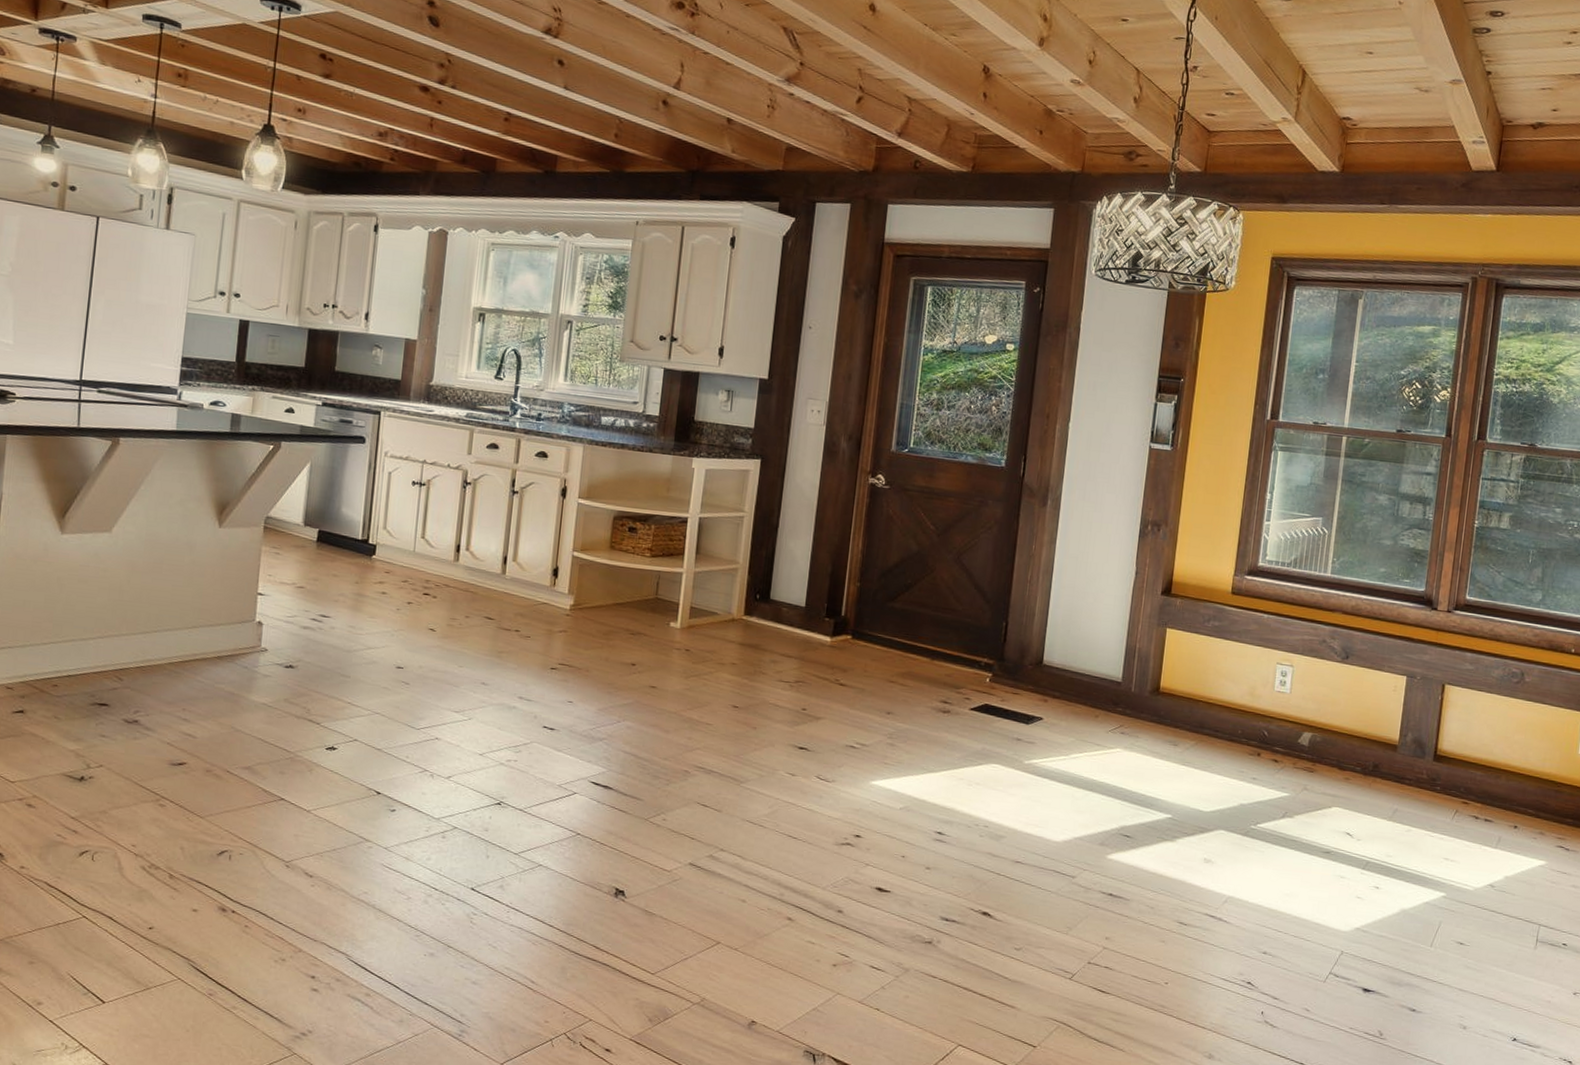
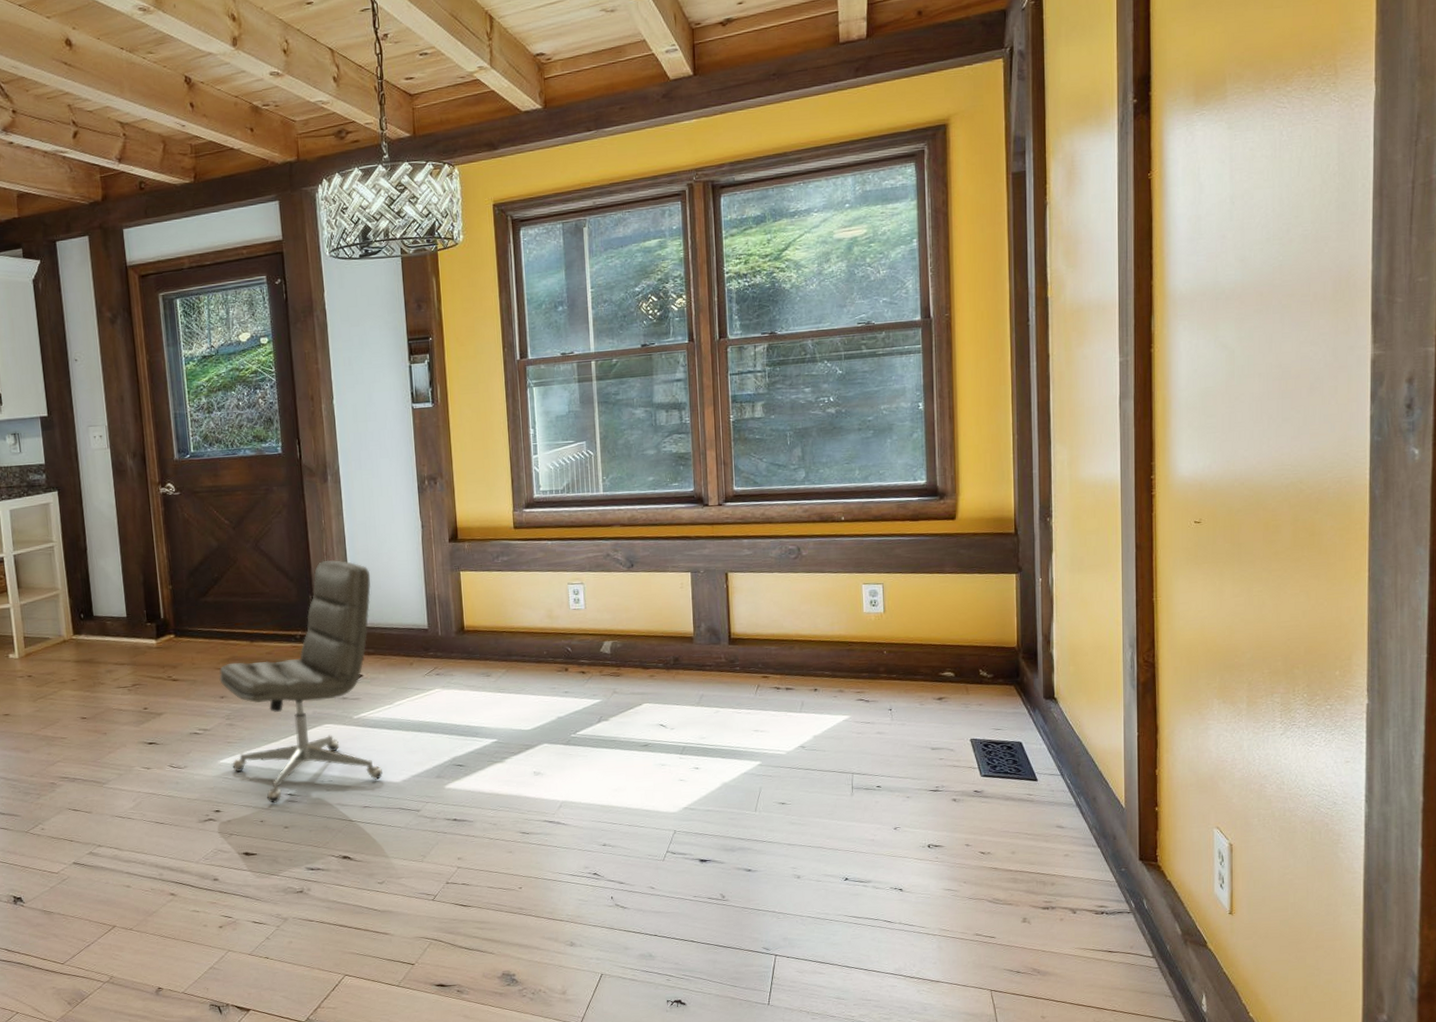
chair: none [884,587,1072,839] -> present [219,559,383,803]

